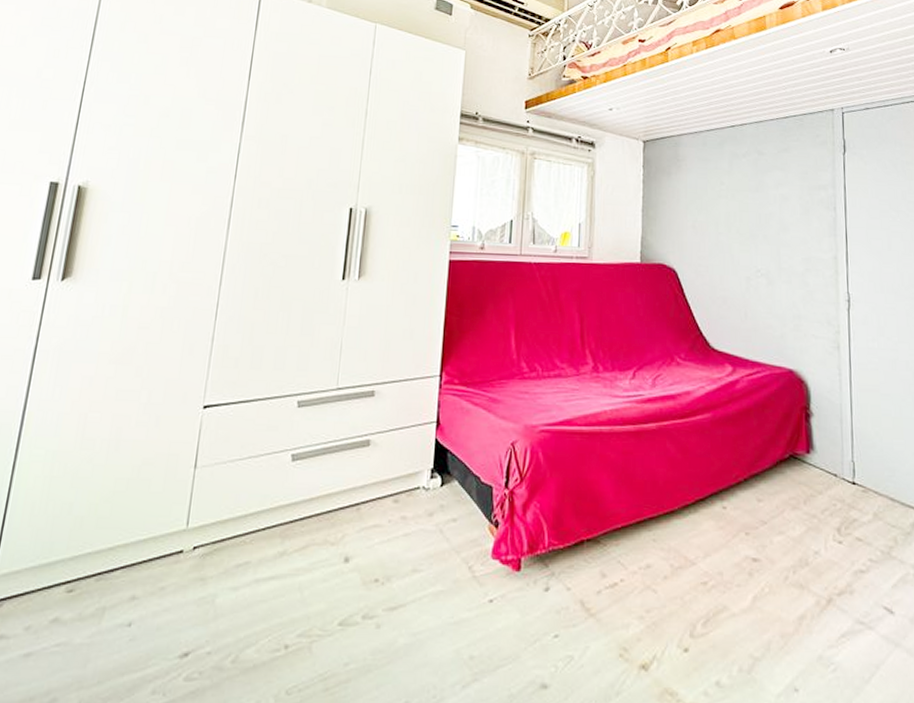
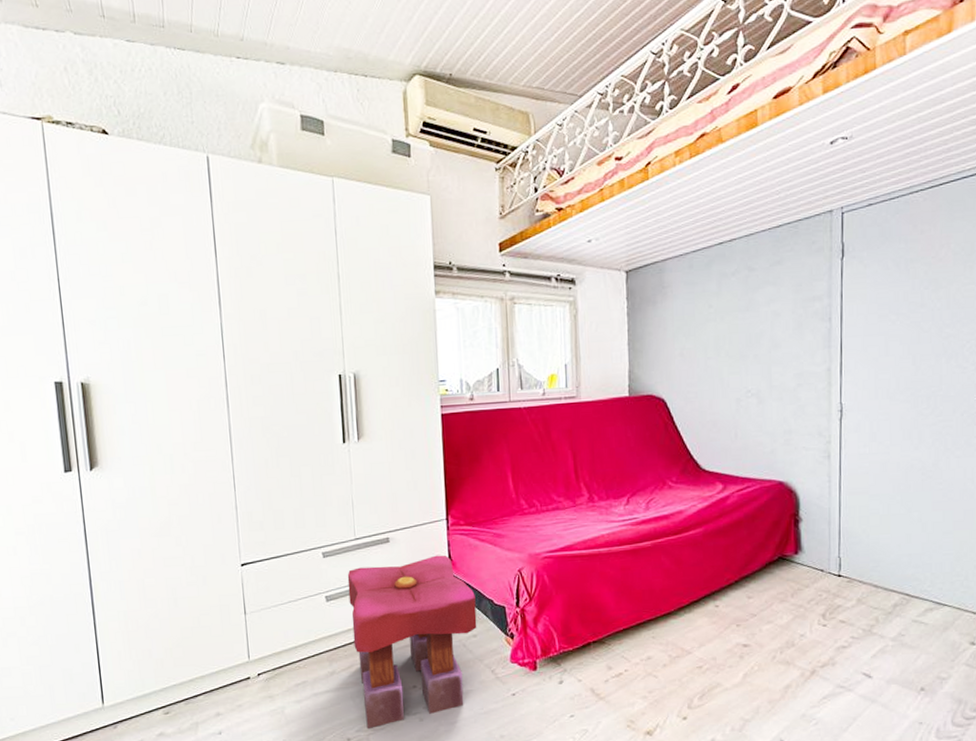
stool: none [311,416,461,633] -> present [347,555,477,729]

